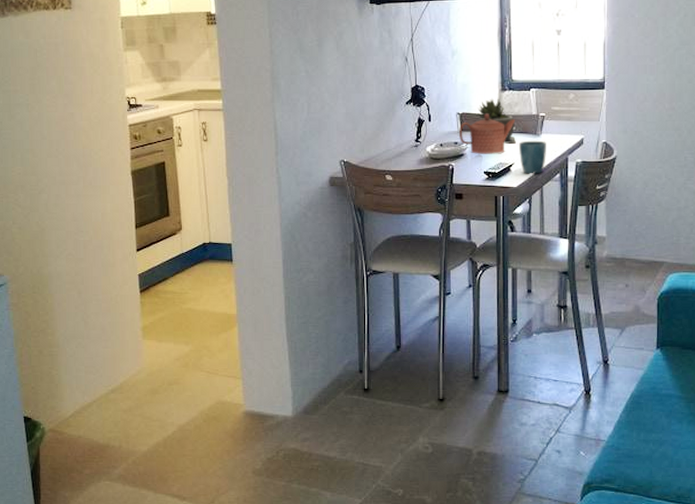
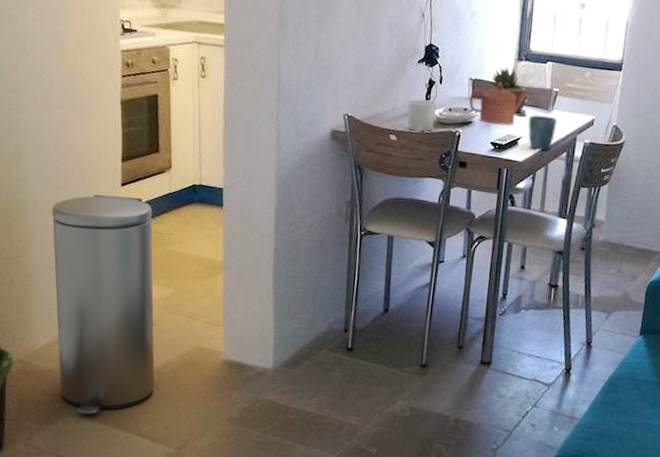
pedal bin: none [74,261,180,478] -> present [51,194,155,415]
mug: none [400,138,428,169] -> present [407,99,437,132]

